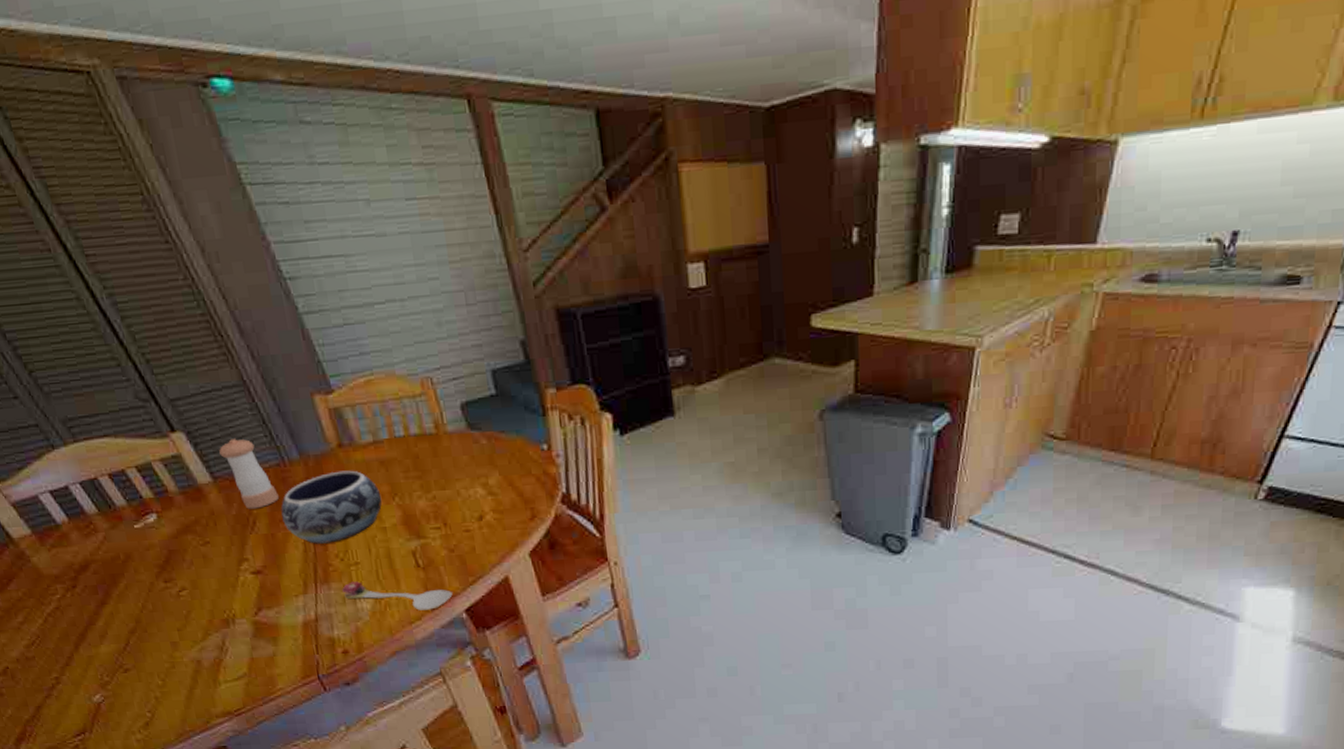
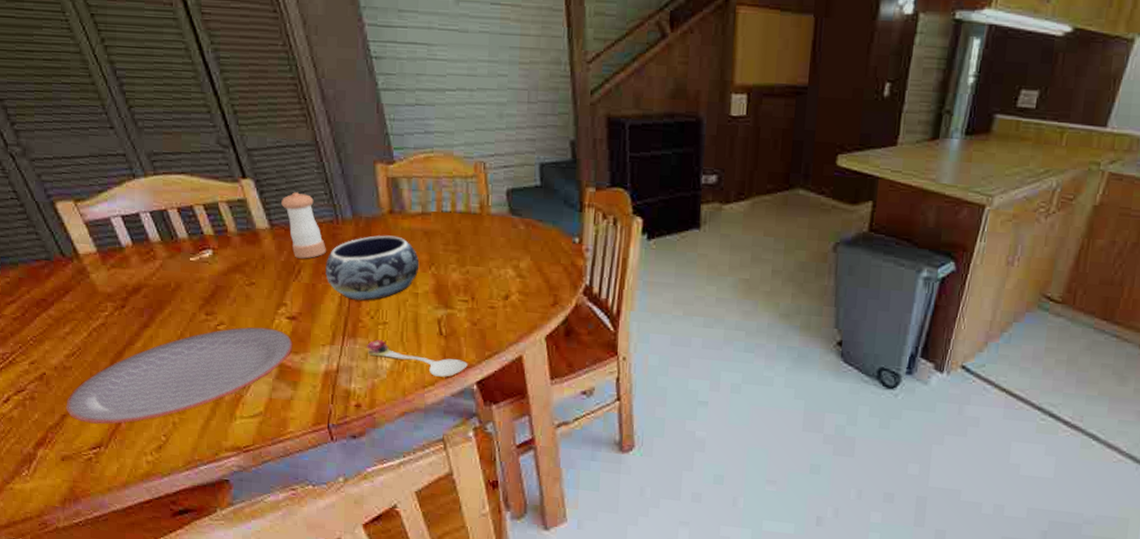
plate: none [38,586,265,711] -> present [66,327,293,425]

